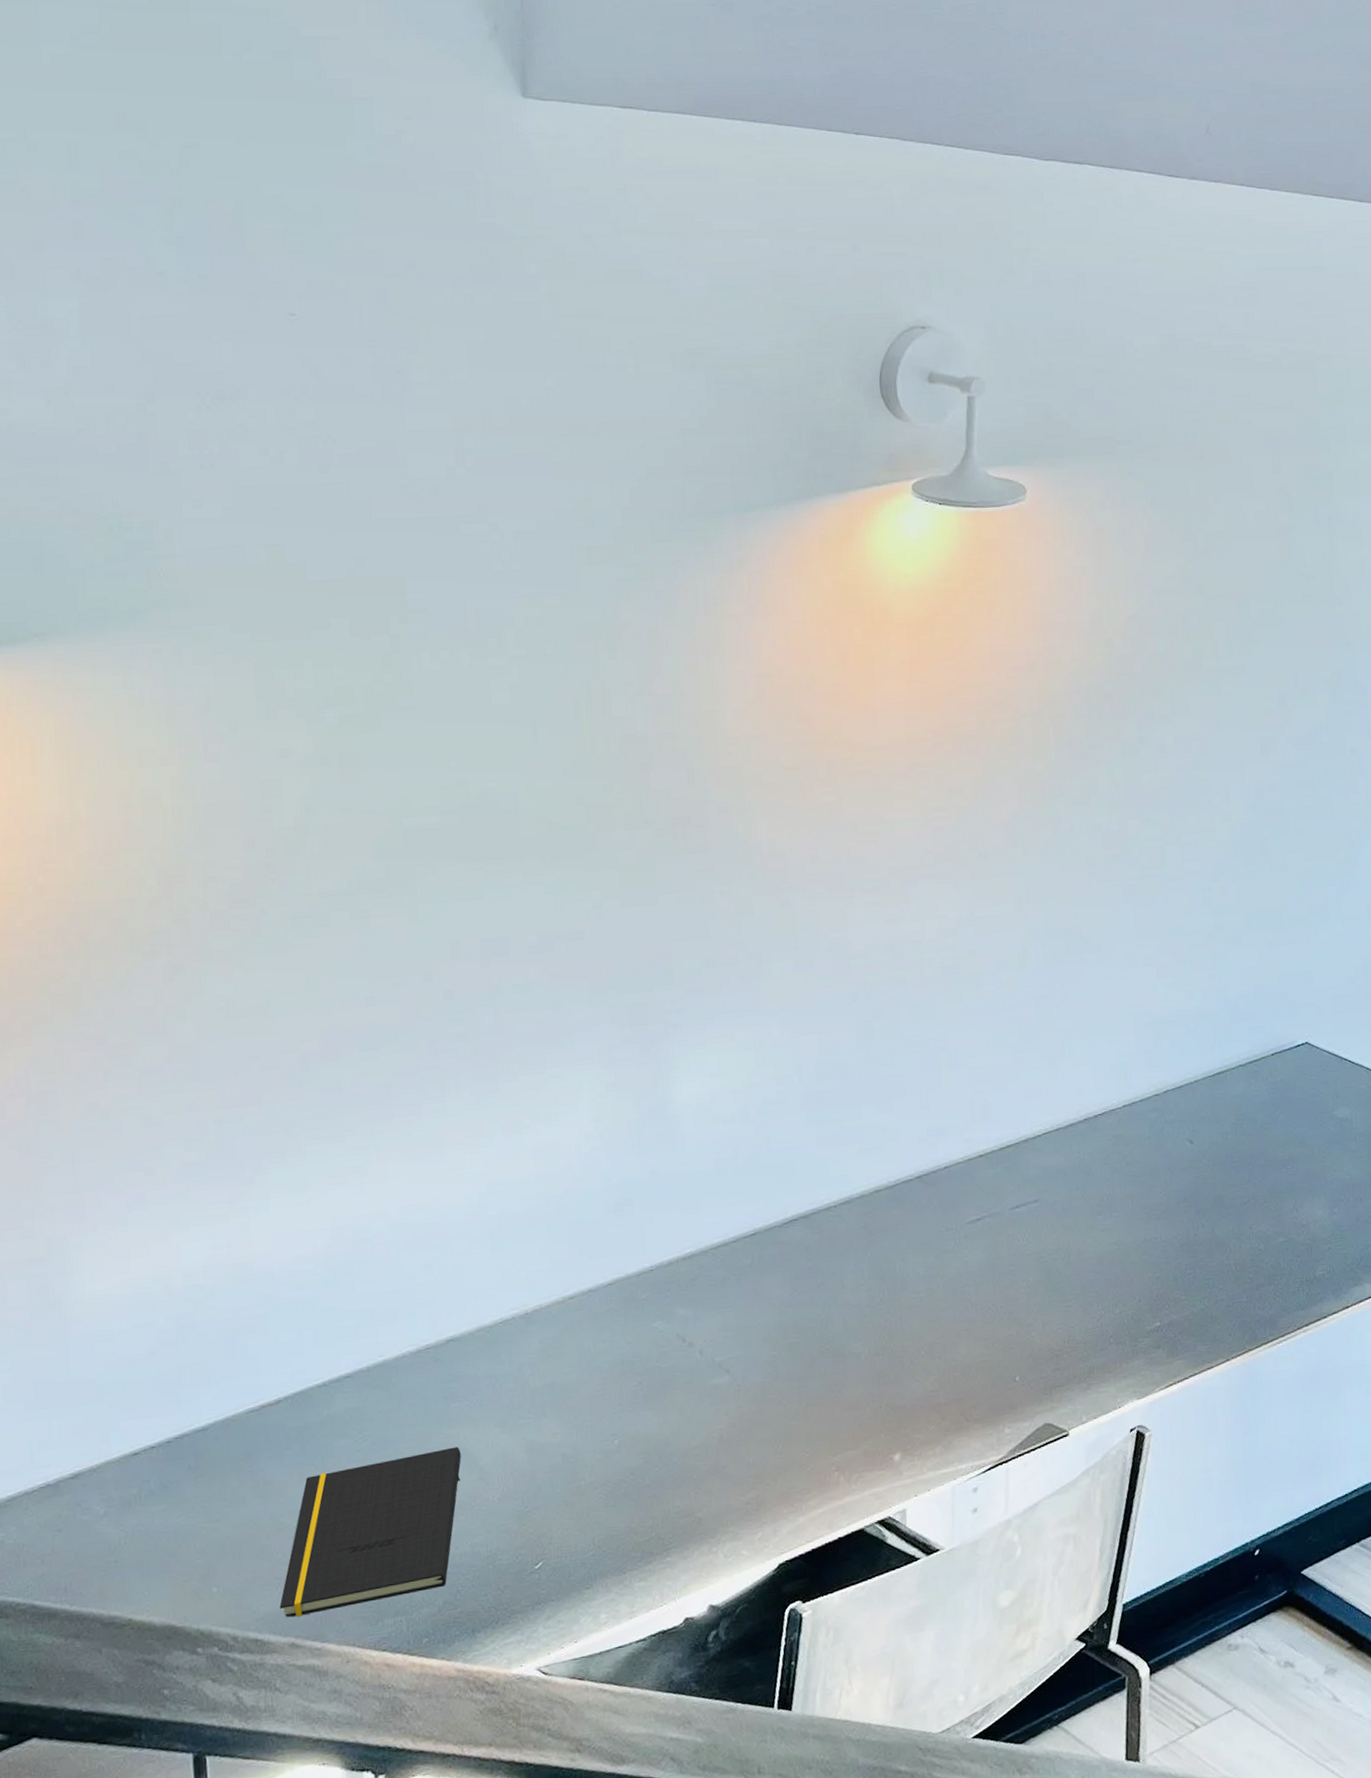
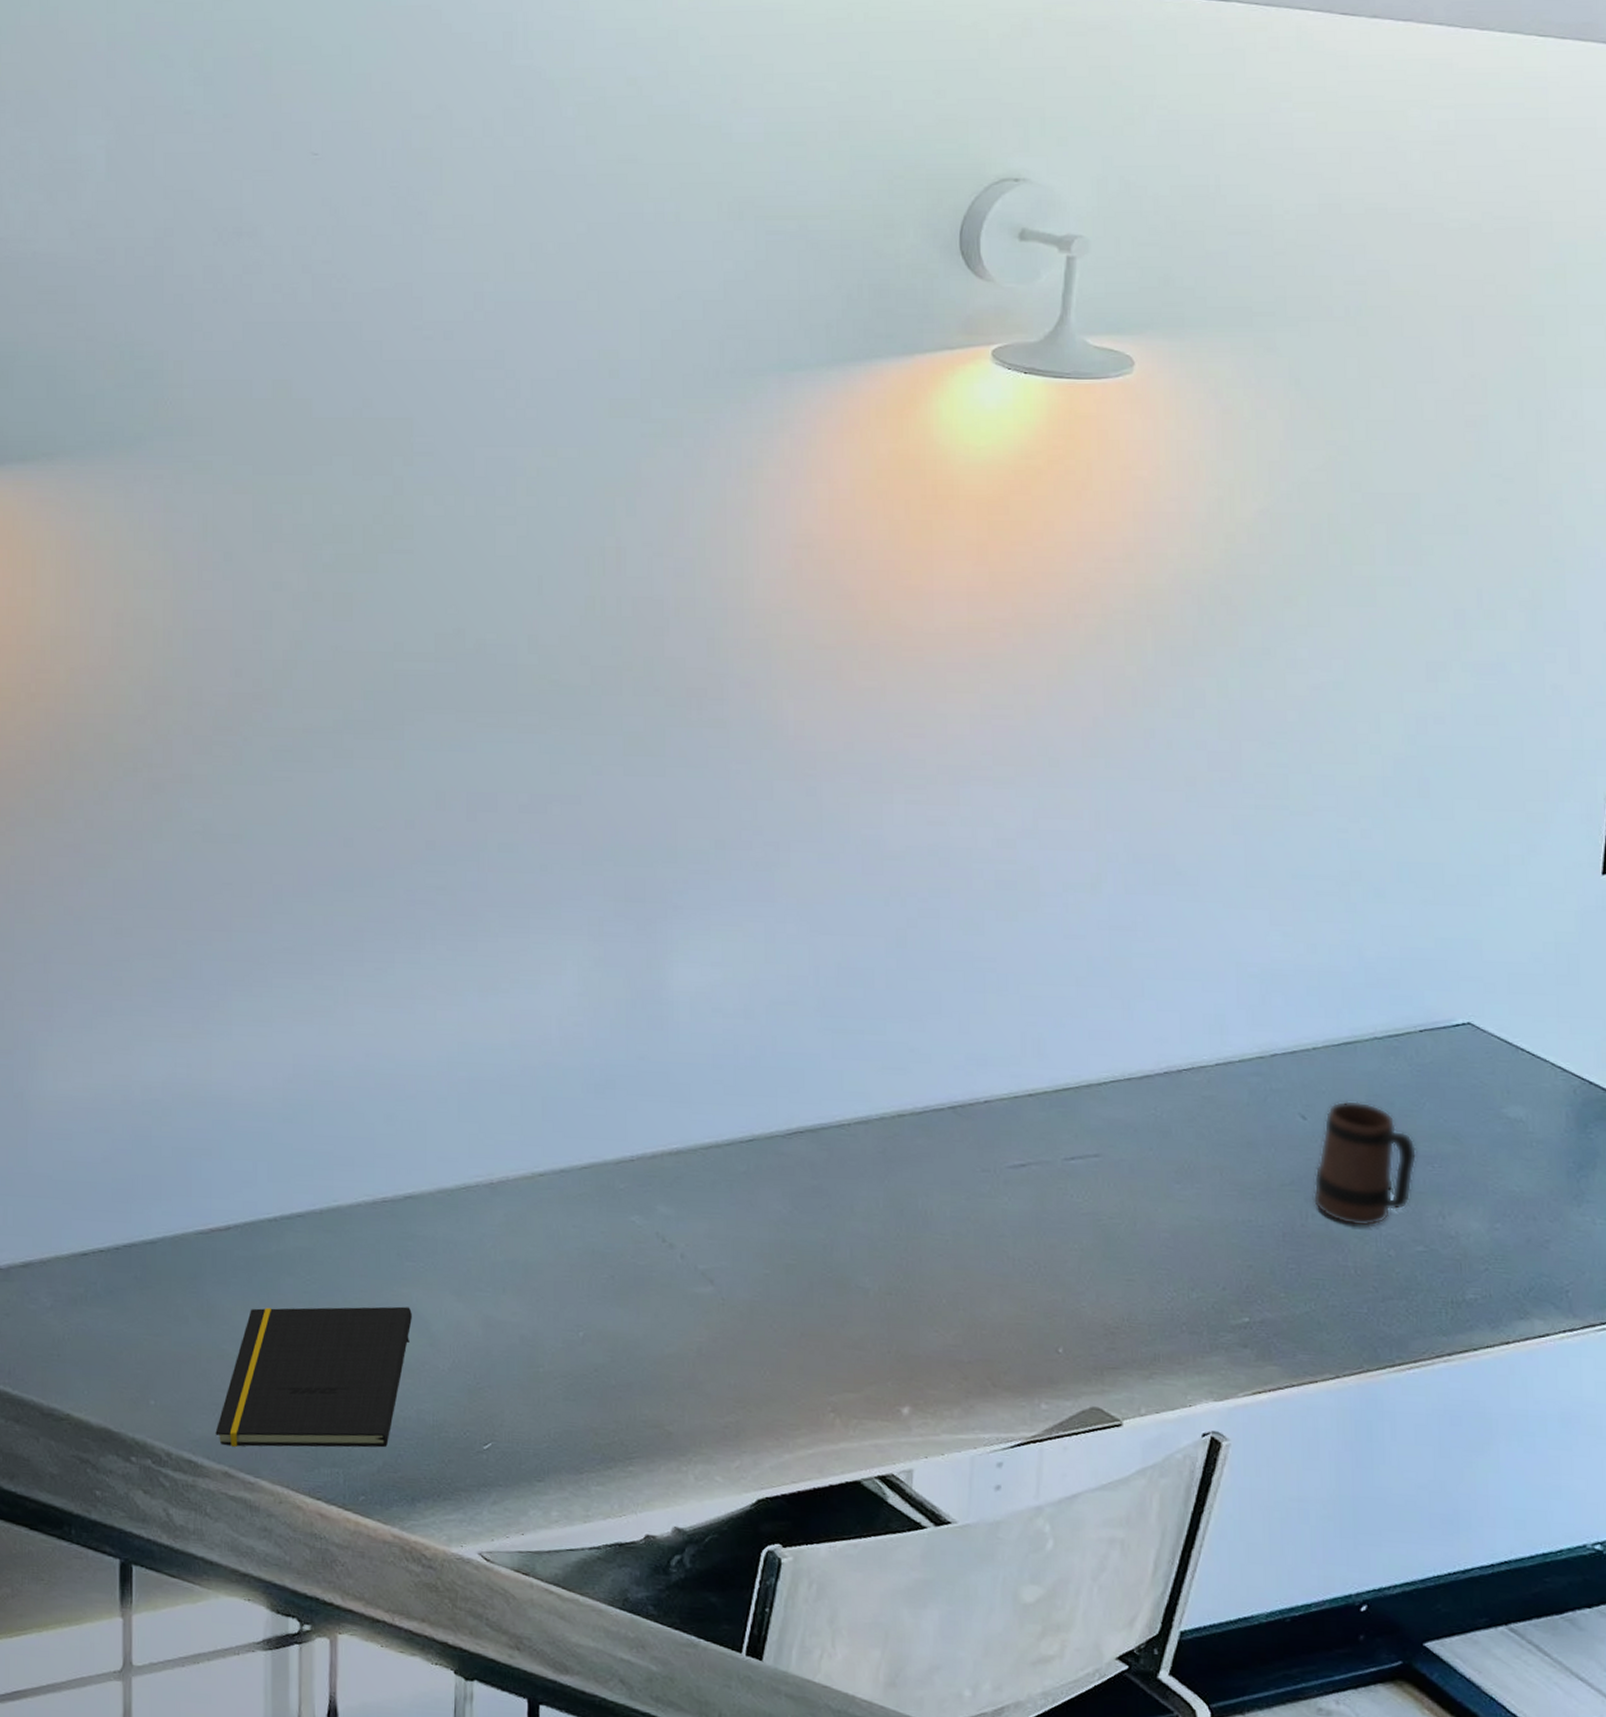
mug: none [1201,1121,1276,1229] -> present [1312,1100,1418,1227]

